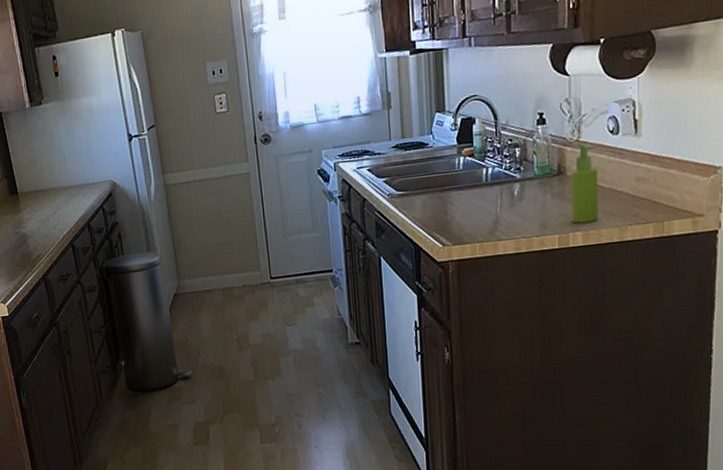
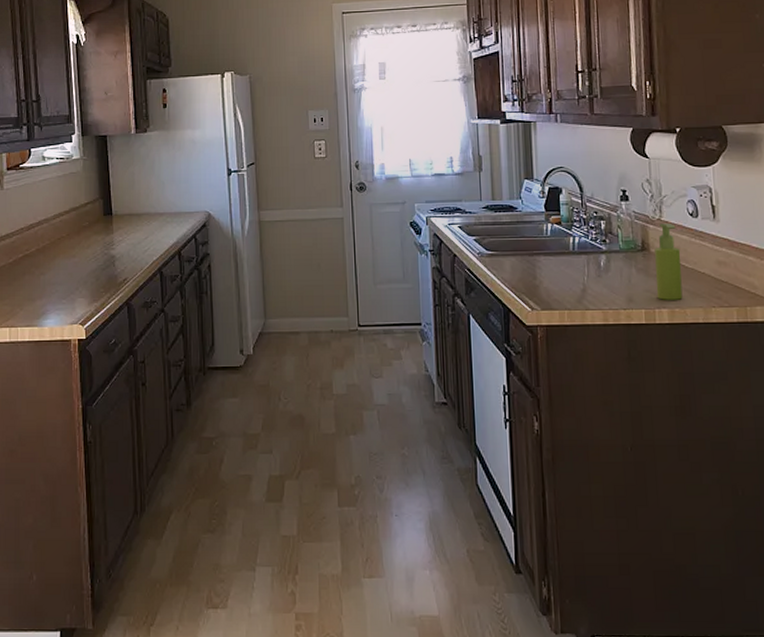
pedal bin: present [100,251,192,393] -> none [186,286,271,436]

